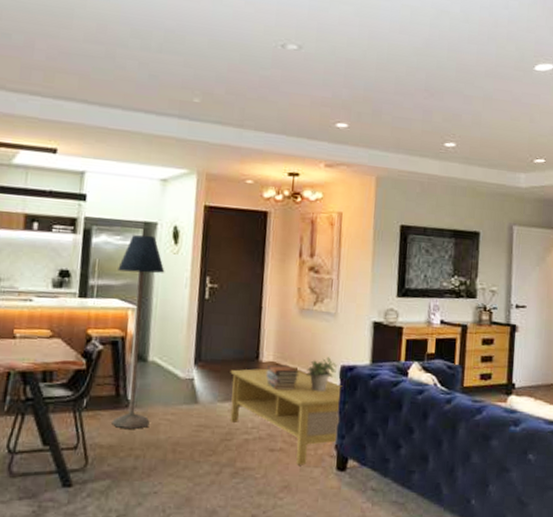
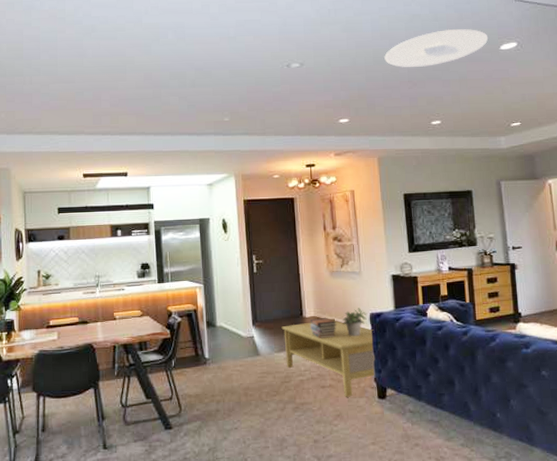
floor lamp: present [112,234,165,429] -> none [184,229,224,380]
ceiling light: none [400,34,523,76] -> present [384,28,489,68]

